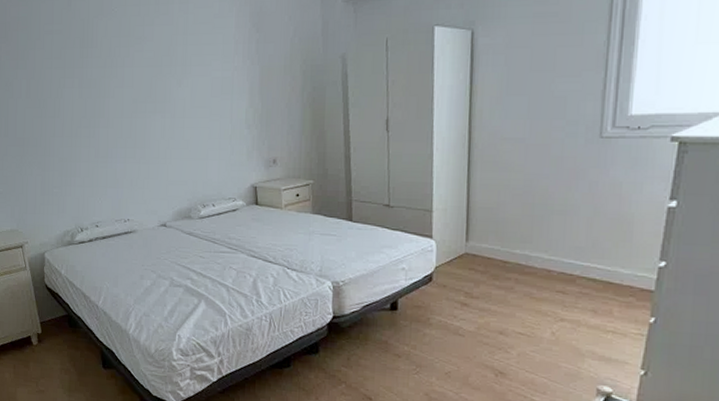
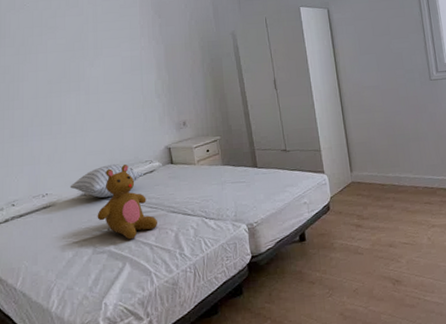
pillow: none [150,197,226,231] -> present [70,164,144,198]
teddy bear: none [176,199,237,278] -> present [97,164,158,240]

